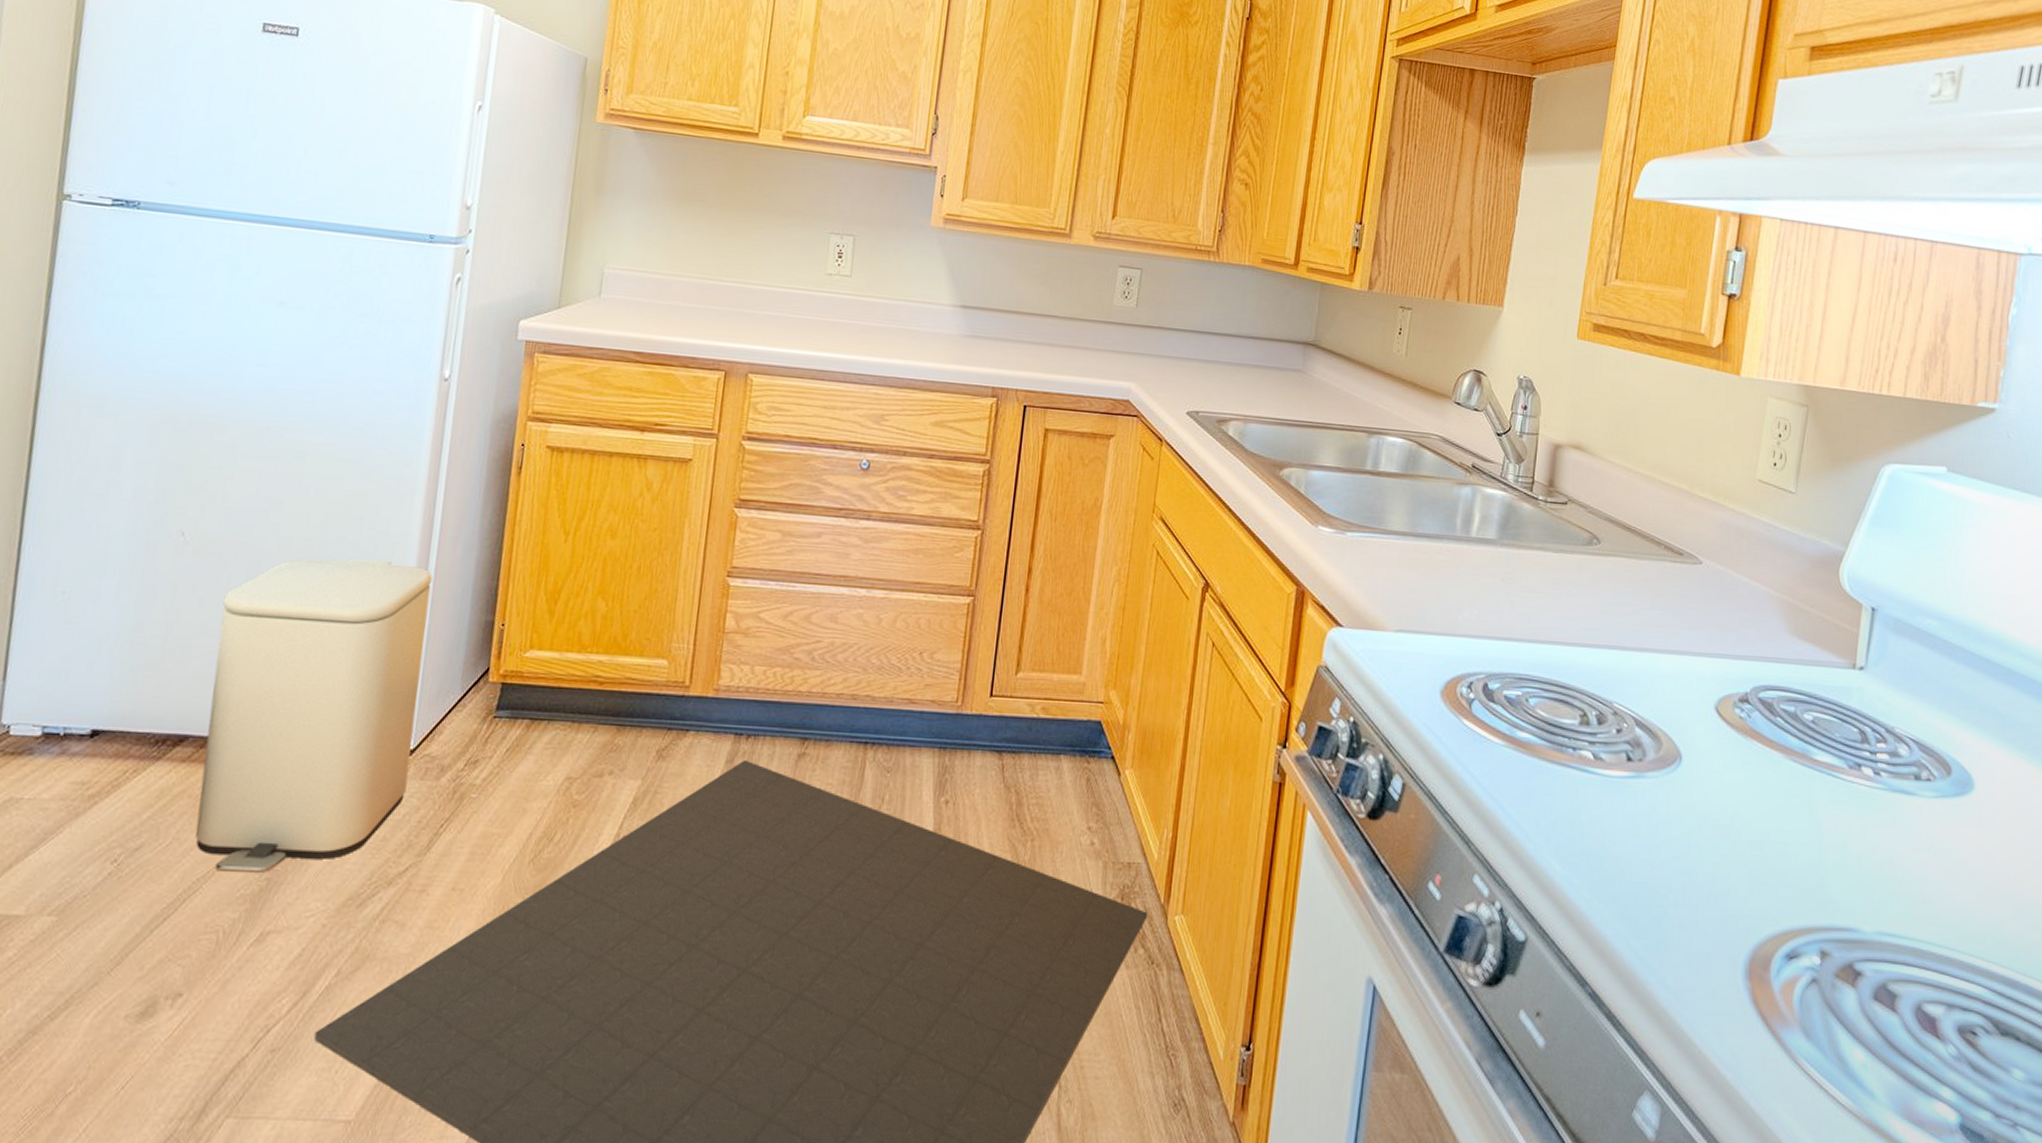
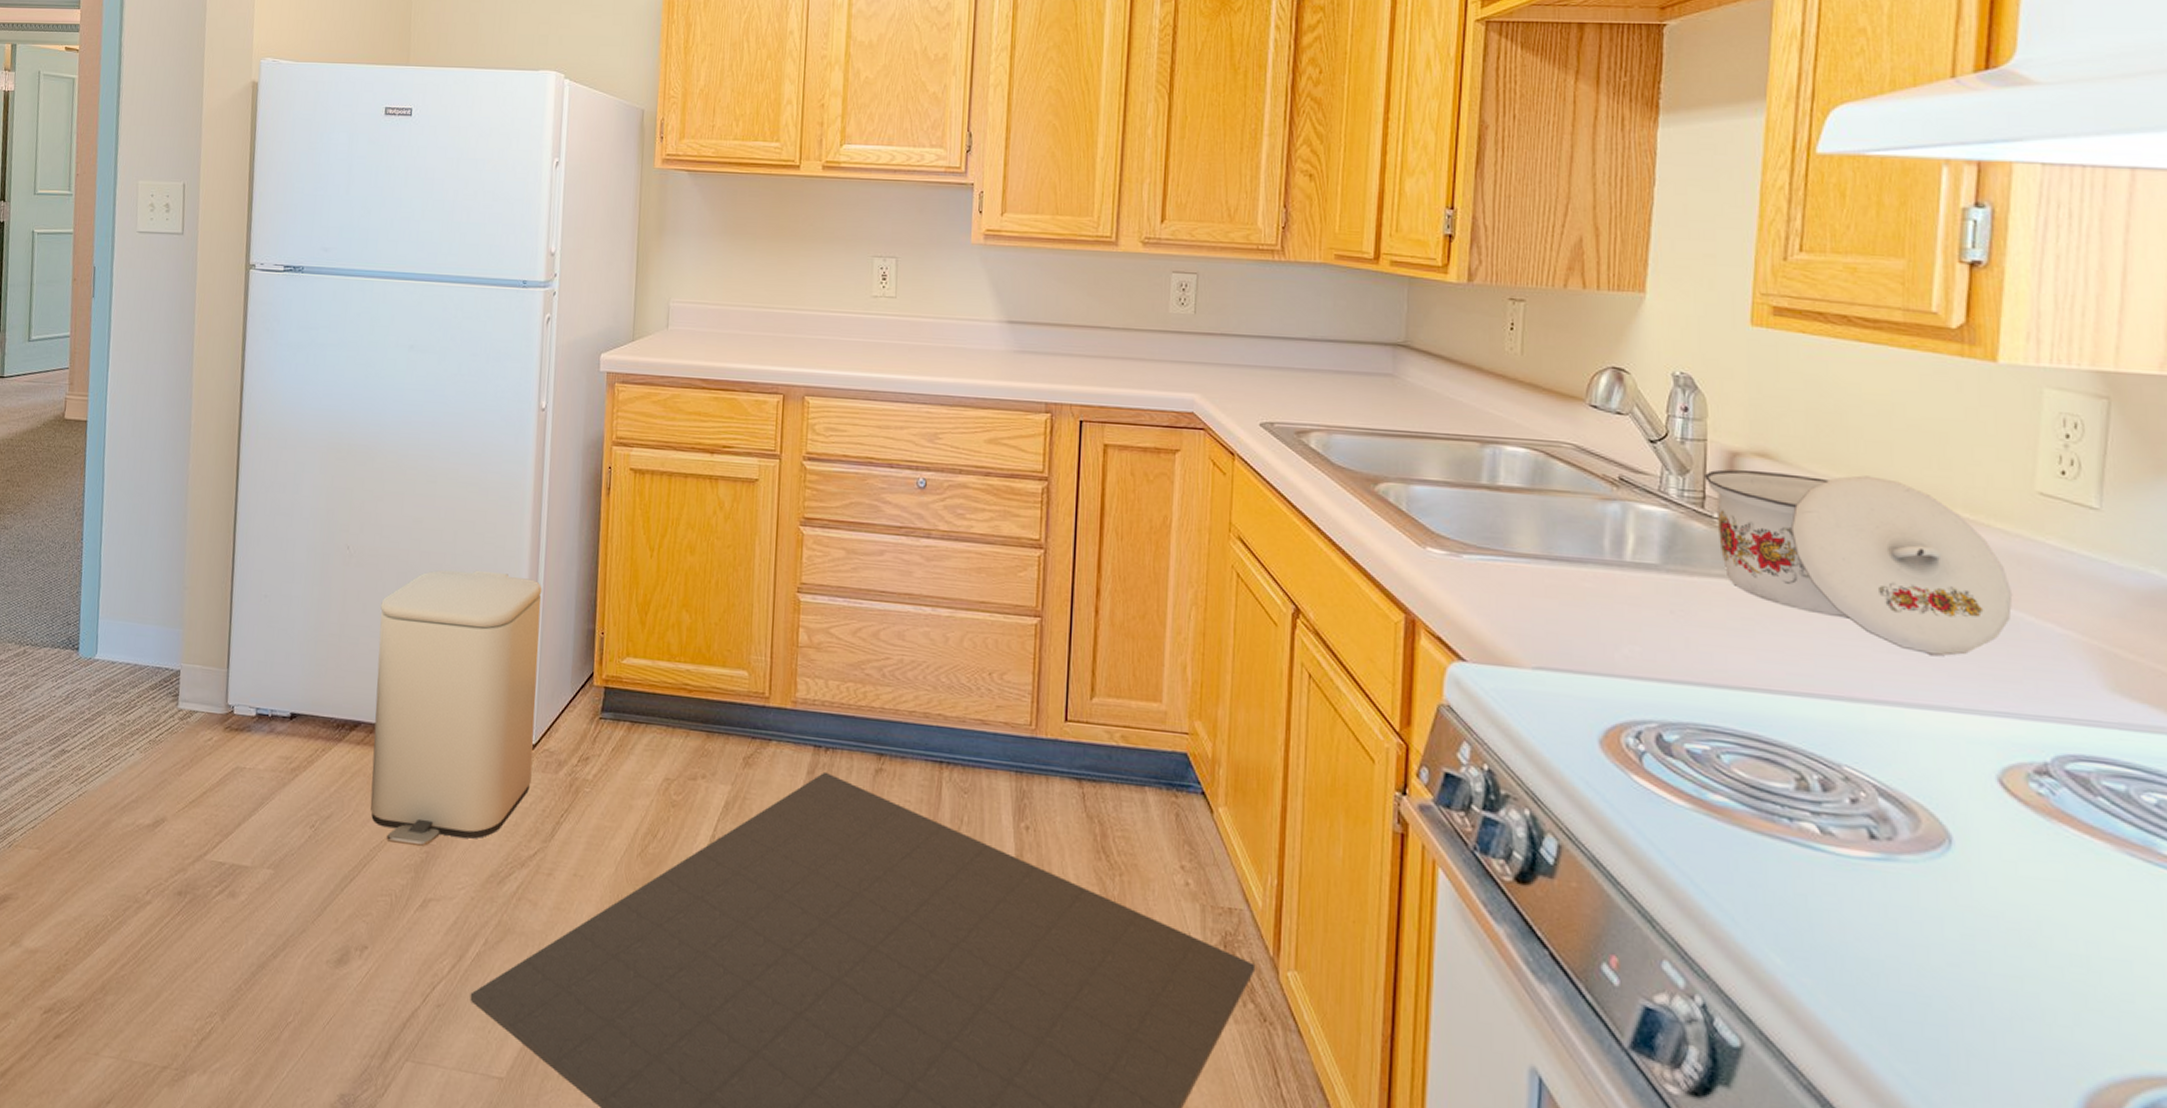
cooking pot: none [1534,459,1736,611] -> present [1703,469,2013,656]

